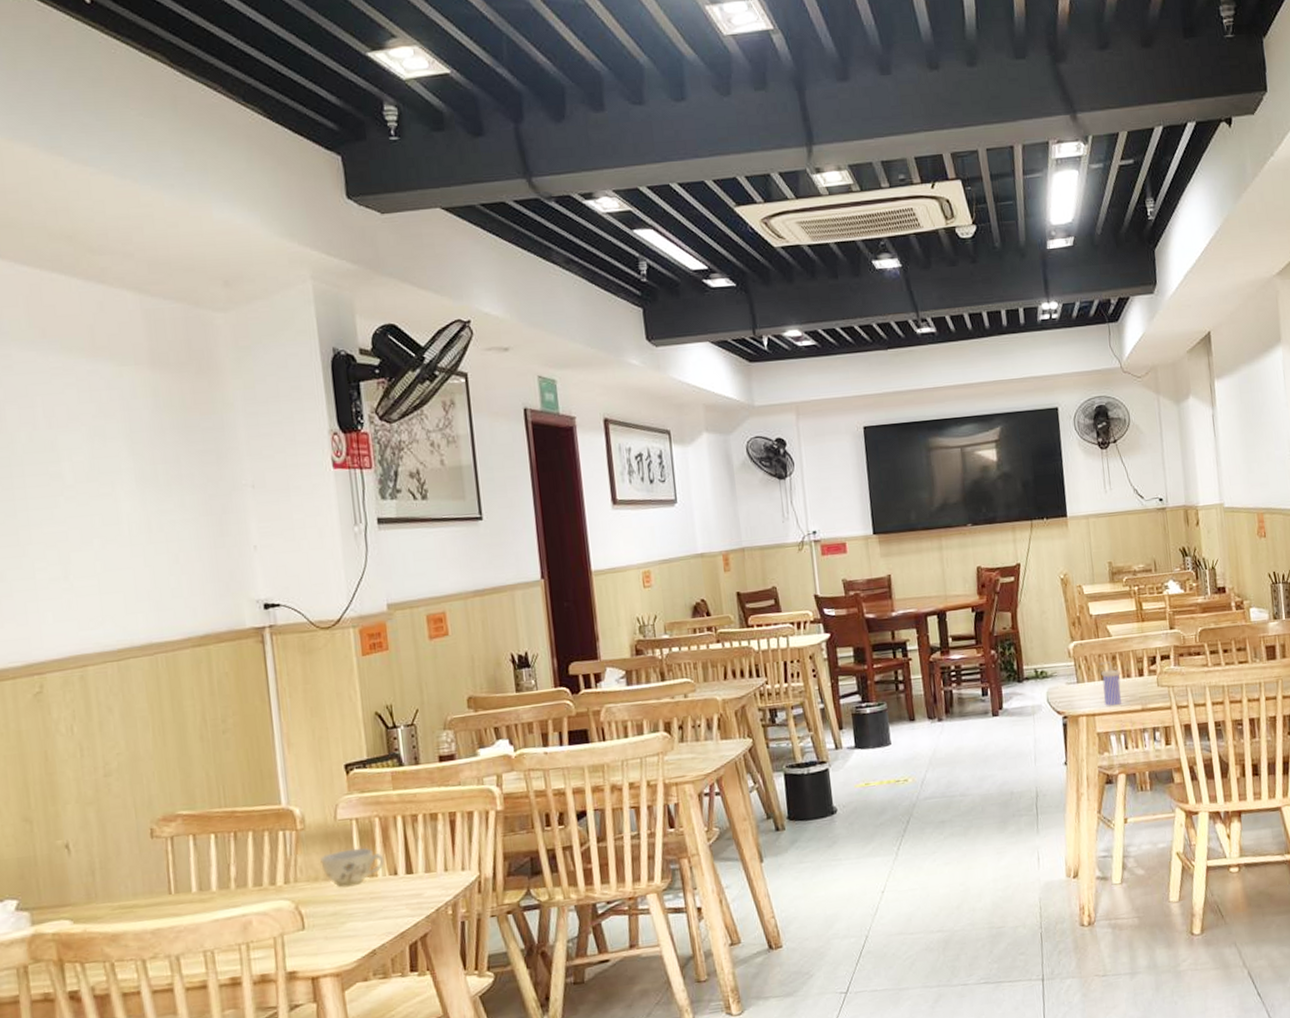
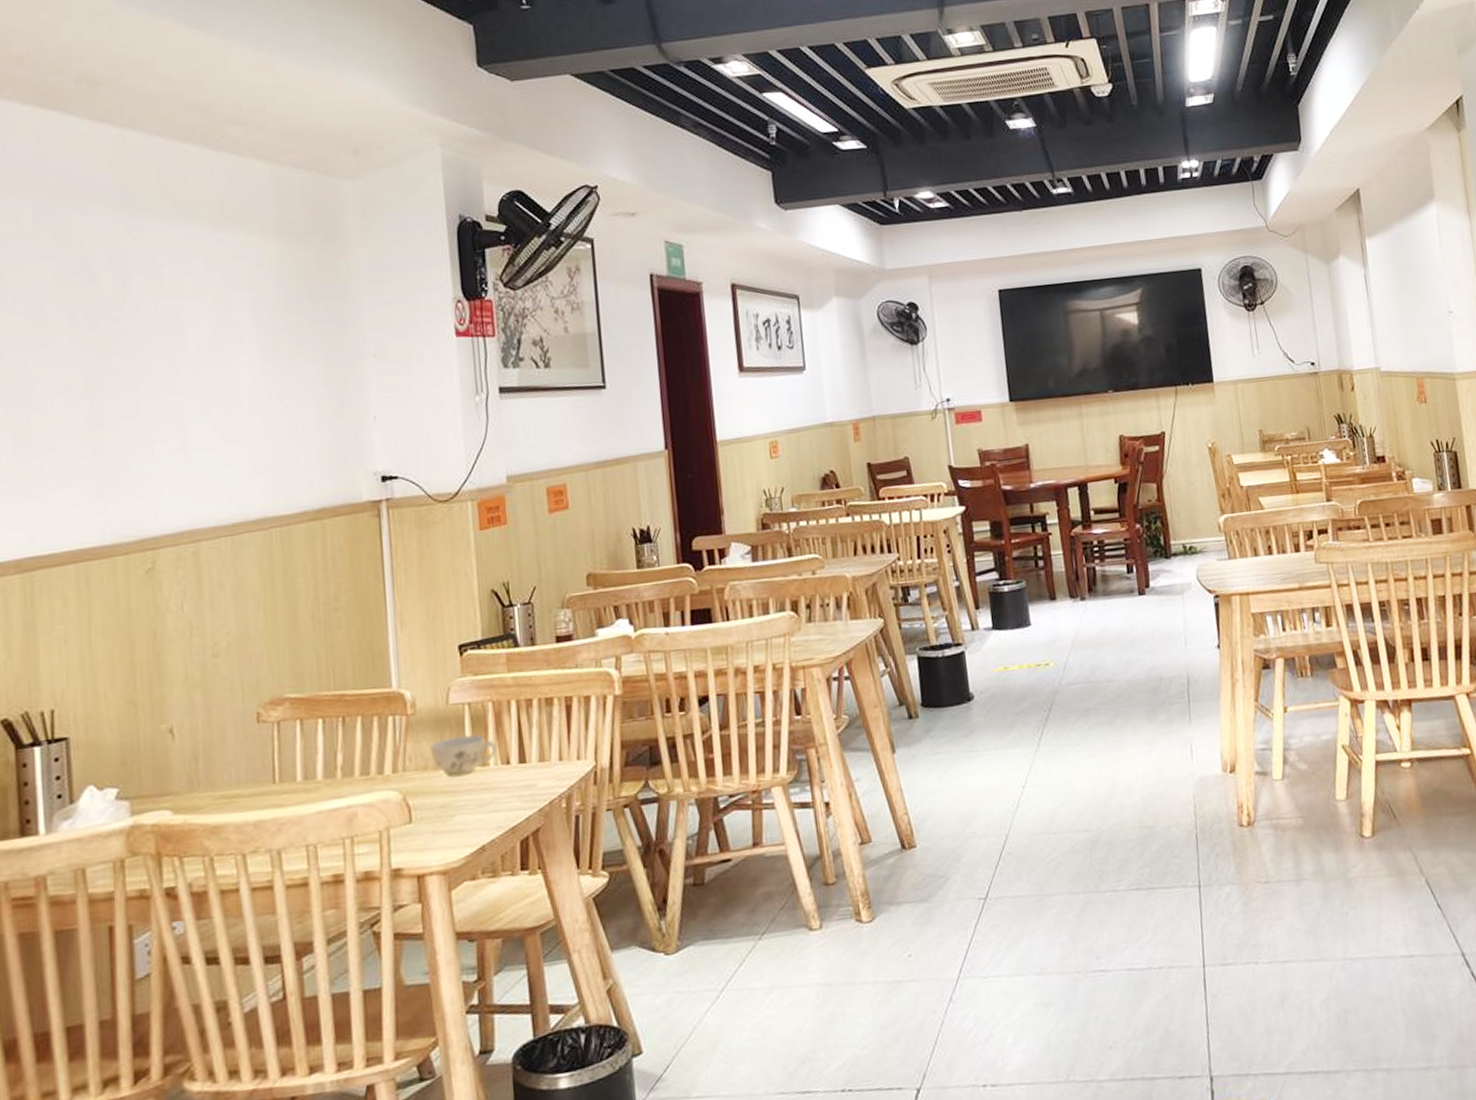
beverage cup: present [1098,661,1122,706] -> none [1251,535,1277,584]

